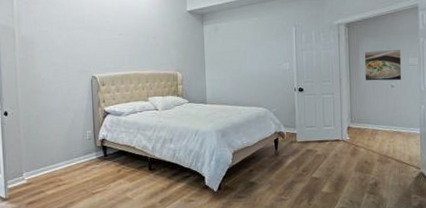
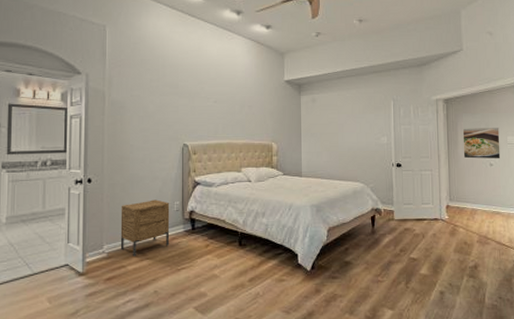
nightstand: none [36,129,84,182] -> present [120,199,170,256]

